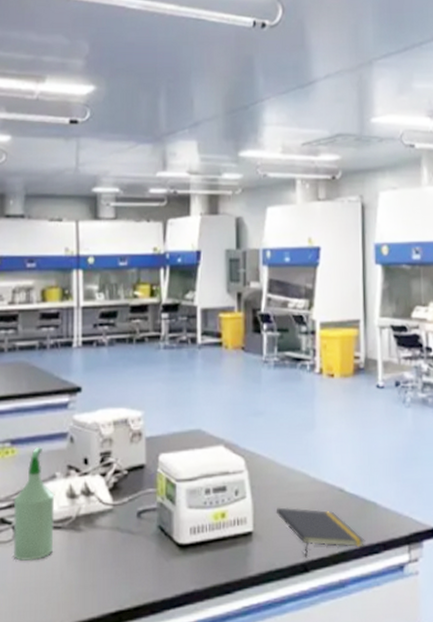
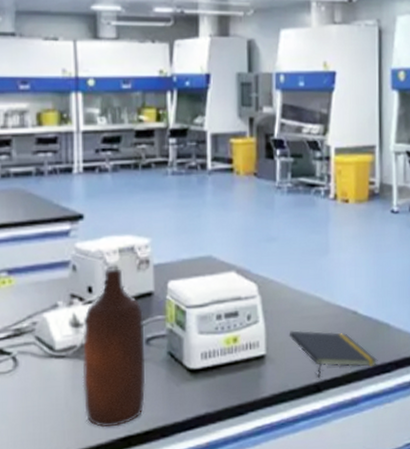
spray bottle: present [13,446,55,562] -> none [12,275,58,391]
bottle: none [77,441,137,602] -> present [82,268,146,428]

